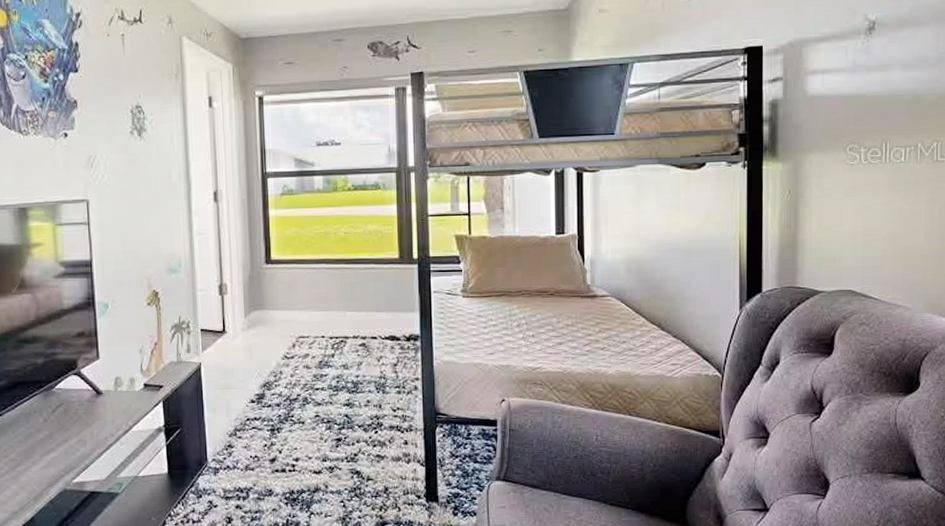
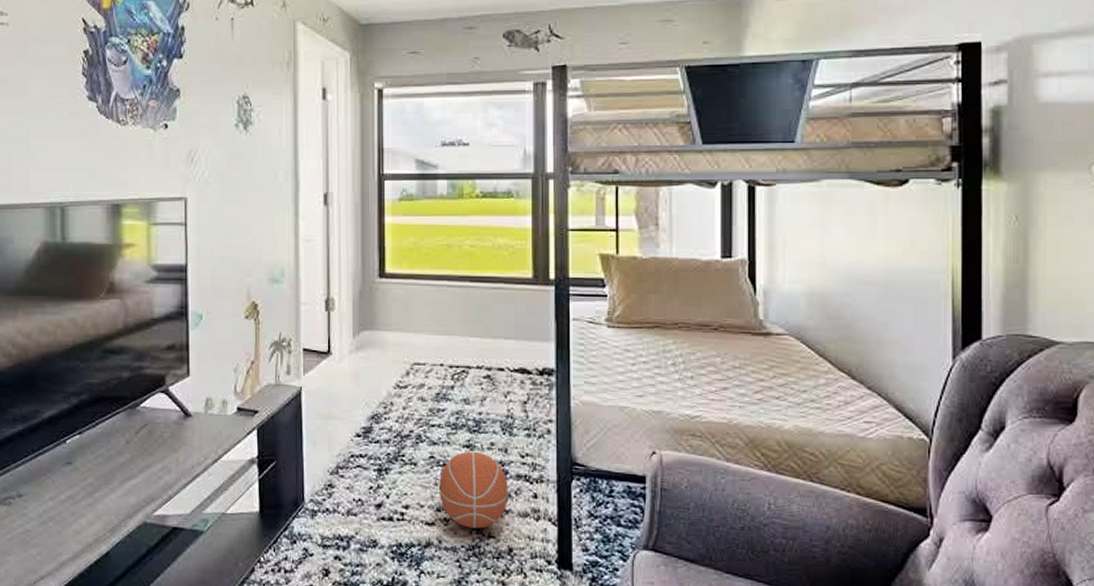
basketball: none [324,408,383,474] -> present [439,451,508,529]

